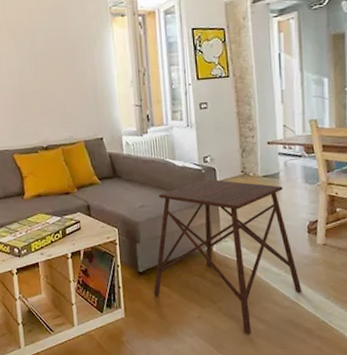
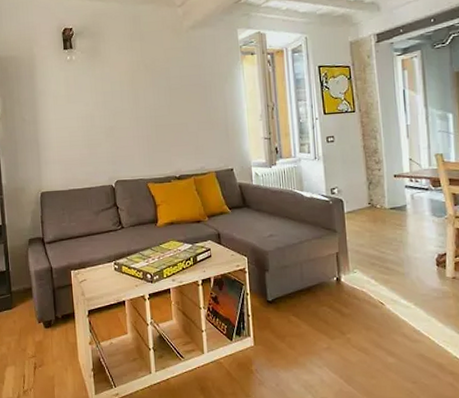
side table: present [154,179,302,336] -> none [283,210,432,369]

